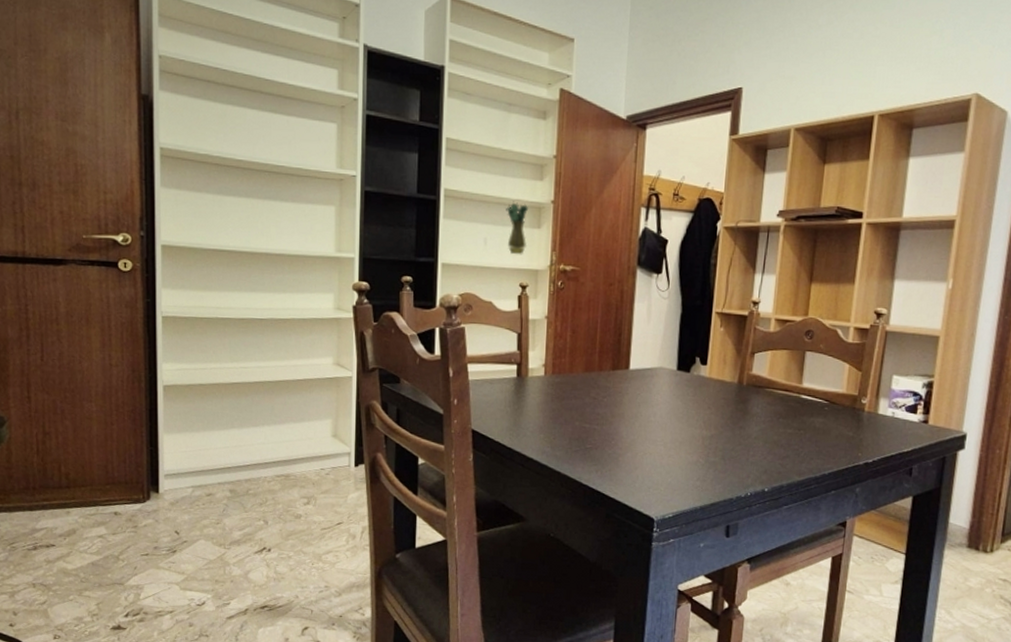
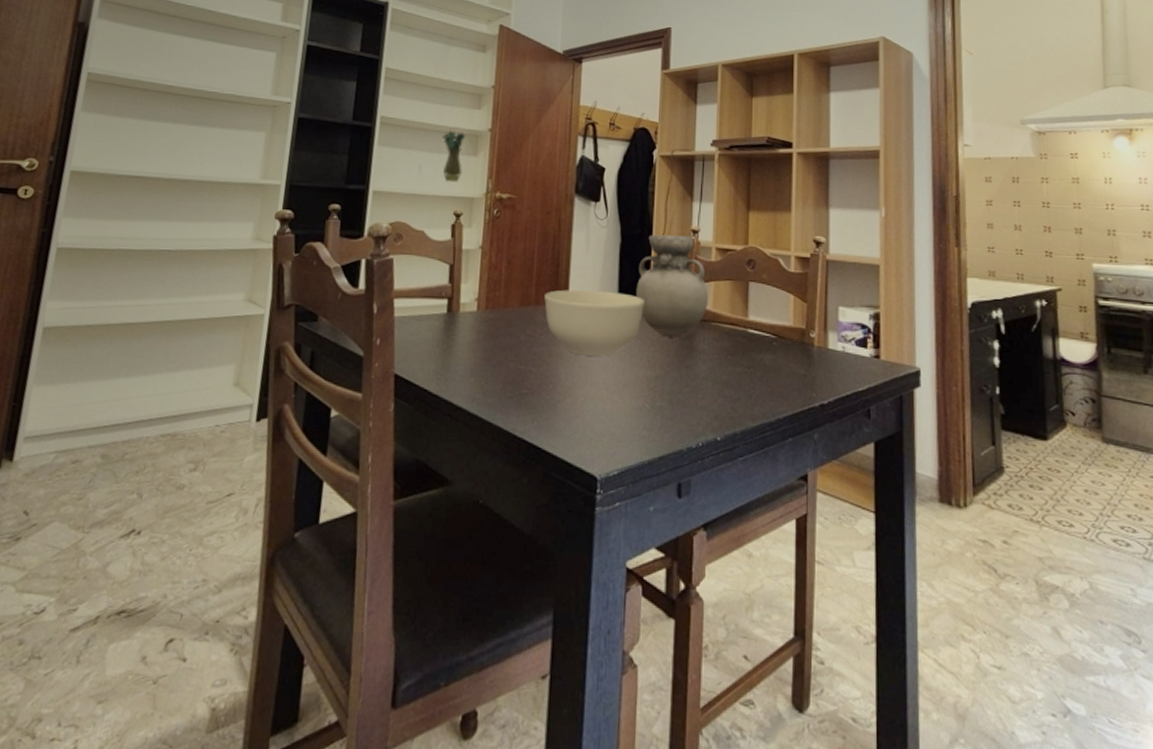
bowl: none [607,357,703,418] -> present [544,289,645,357]
vase: none [694,305,766,402] -> present [635,234,709,338]

